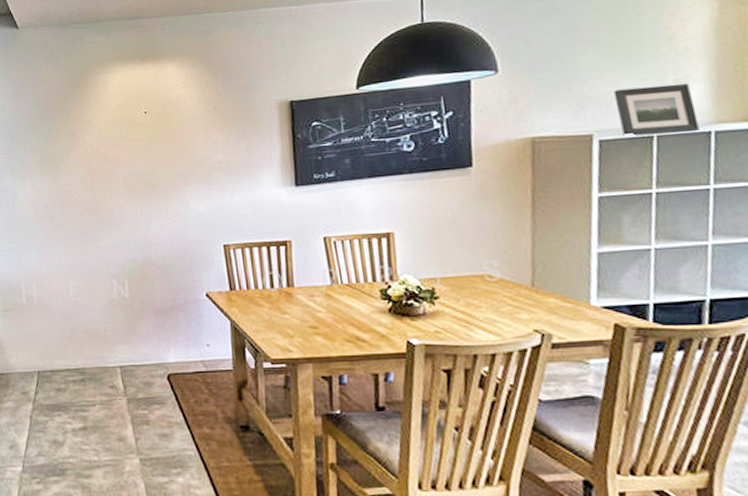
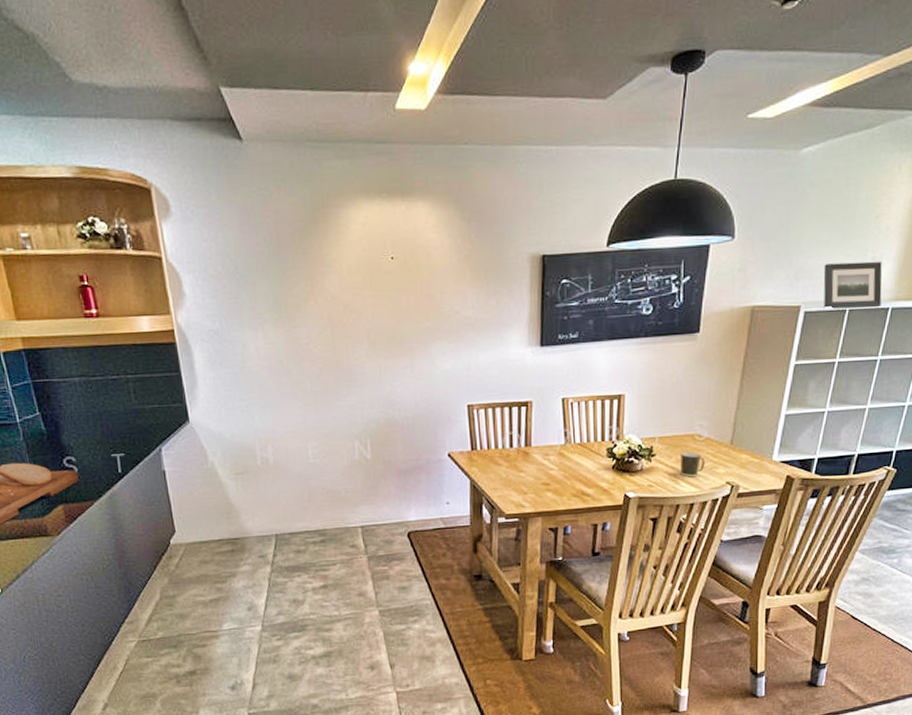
mug: none [470,295,503,323] -> present [680,452,705,477]

